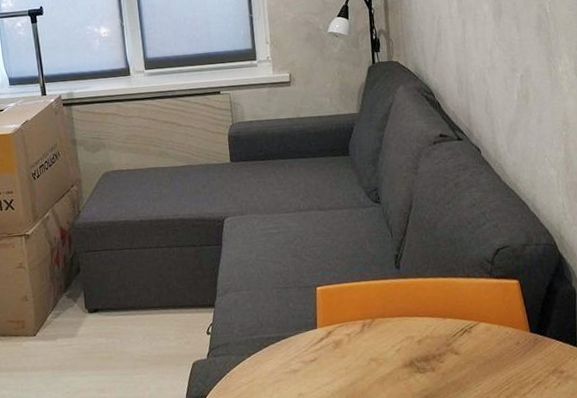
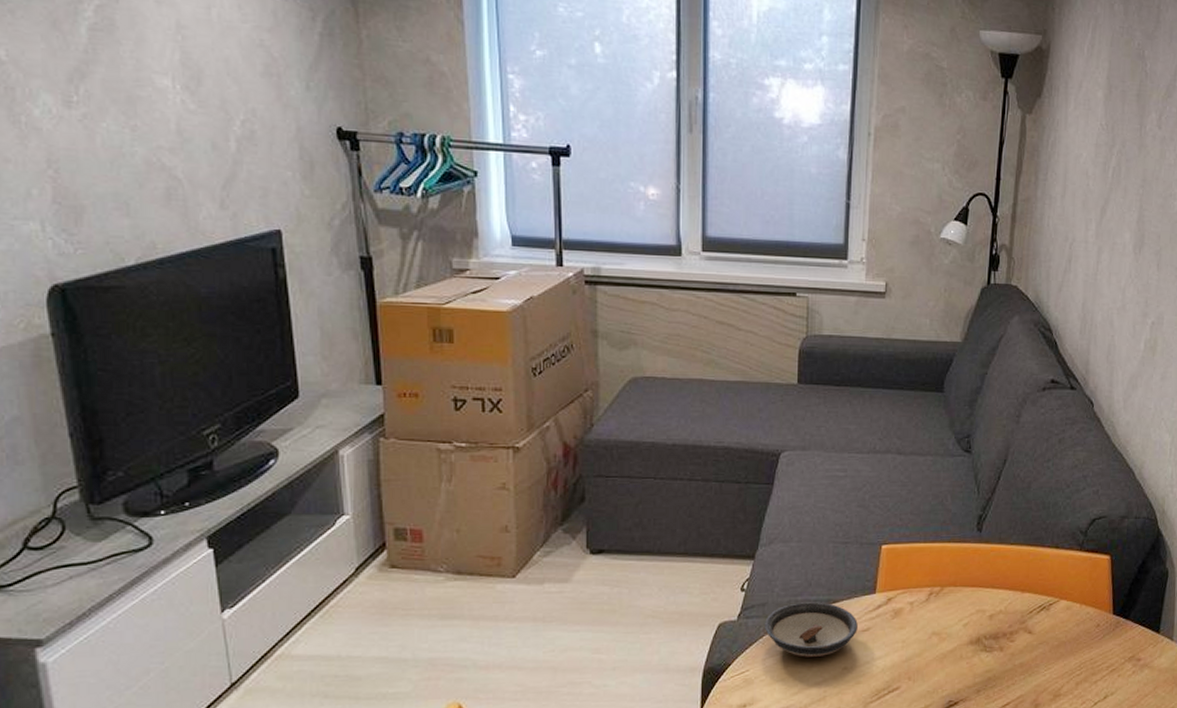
saucer: none [229,339,306,387] -> present [764,602,858,657]

